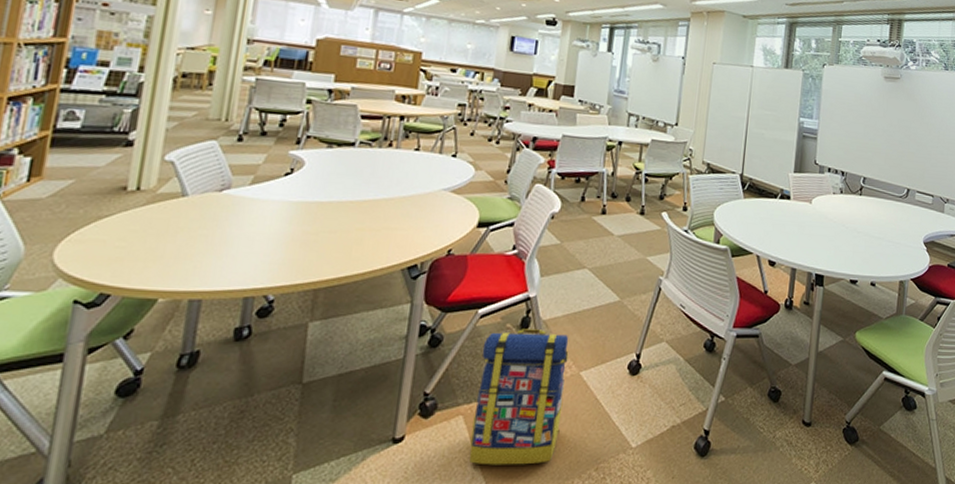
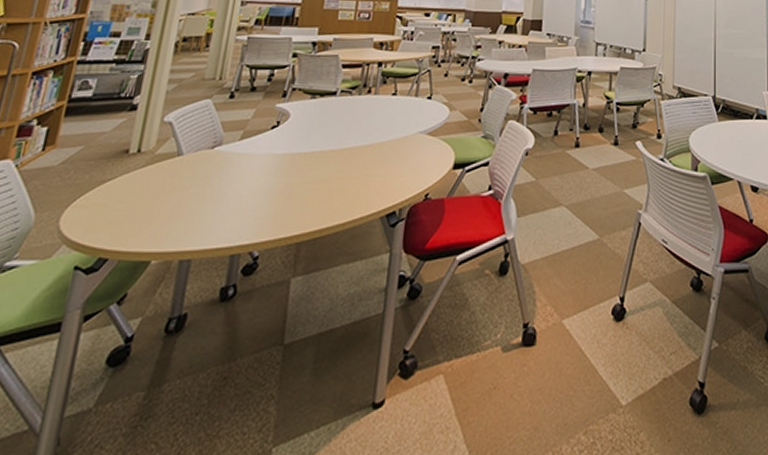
backpack: present [469,329,569,465] -> none [450,274,550,432]

